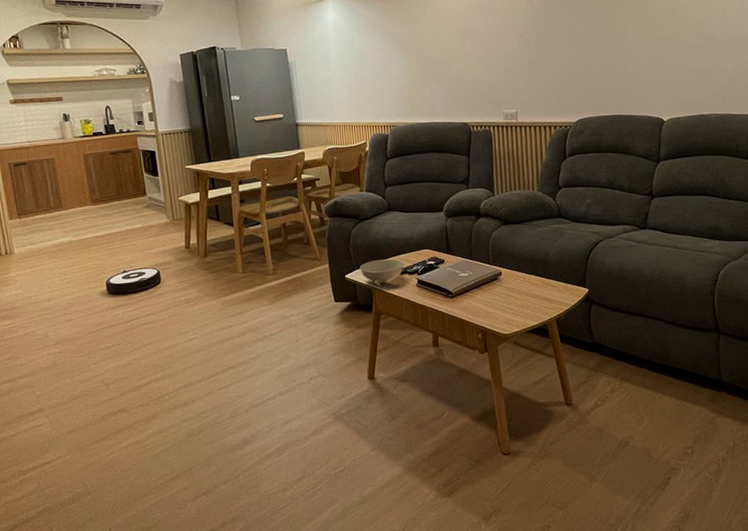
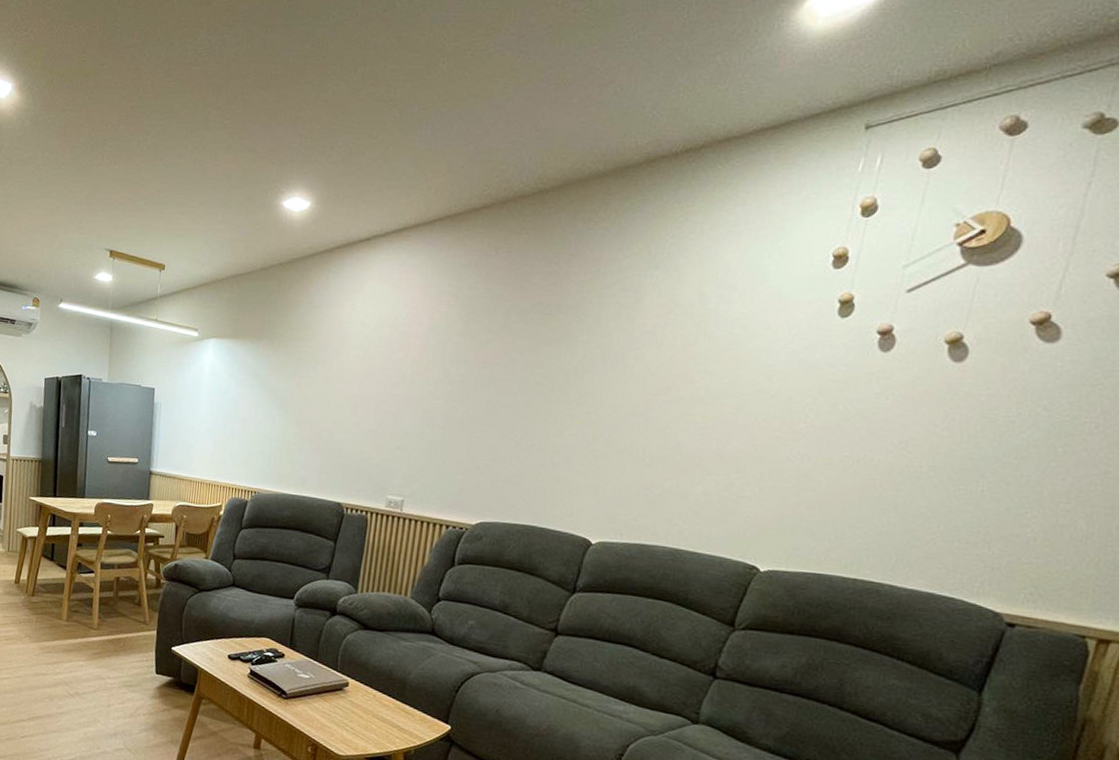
bowl: present [360,259,405,283] -> none [189,637,239,666]

